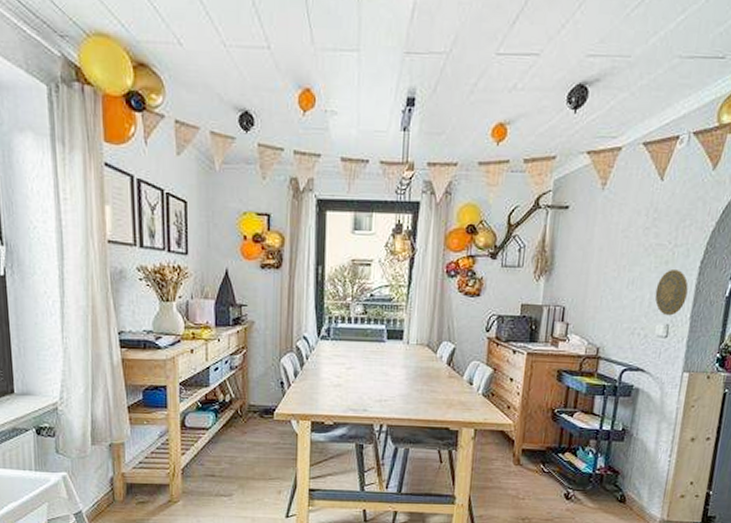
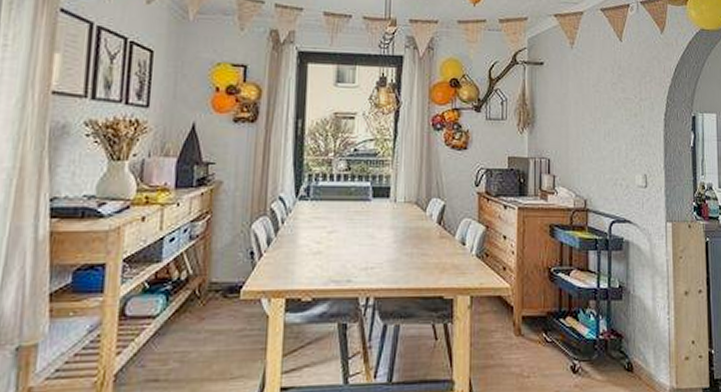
decorative plate: present [655,270,688,316] -> none [630,122,658,166]

